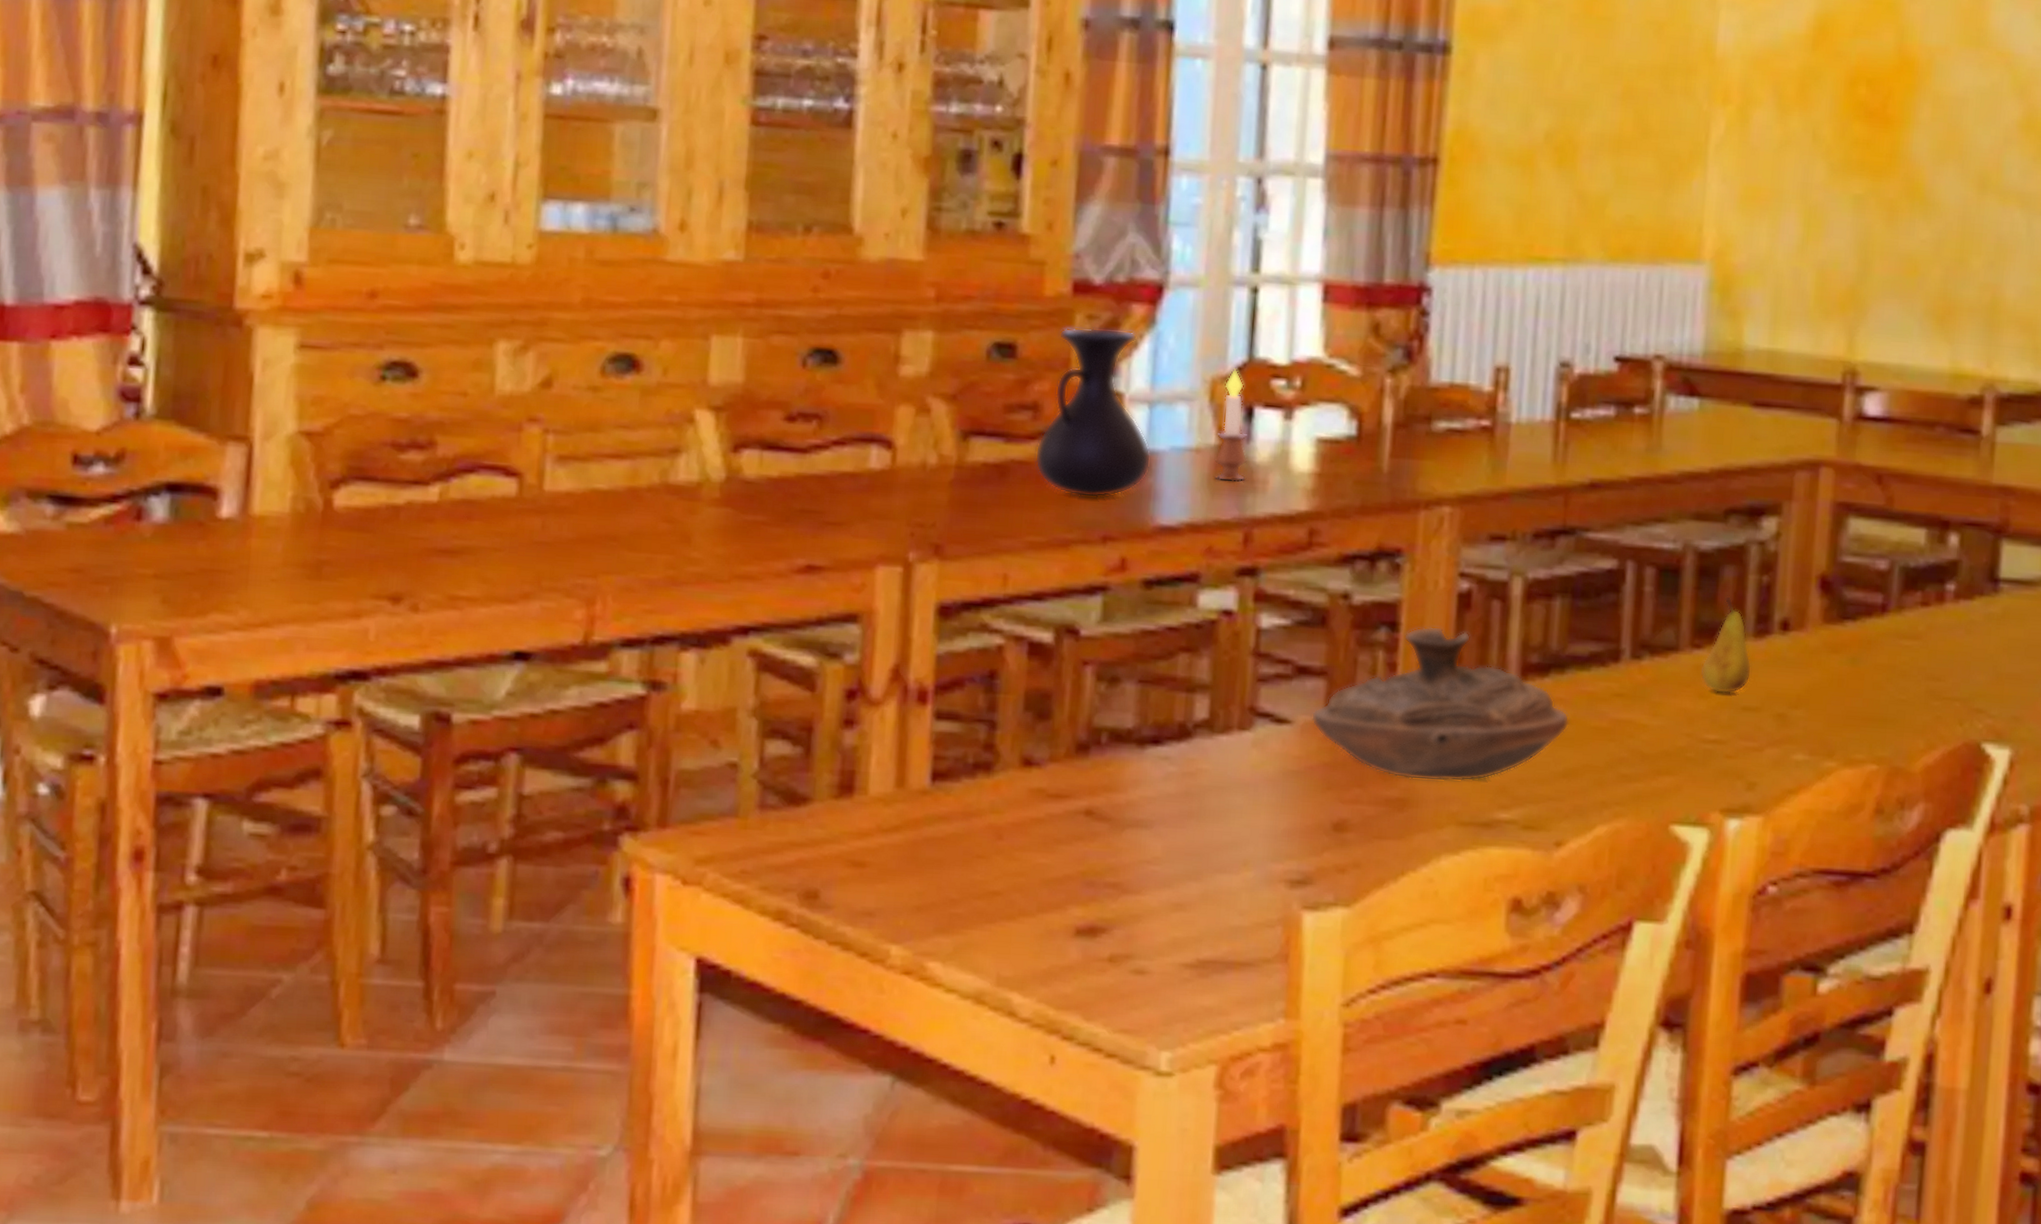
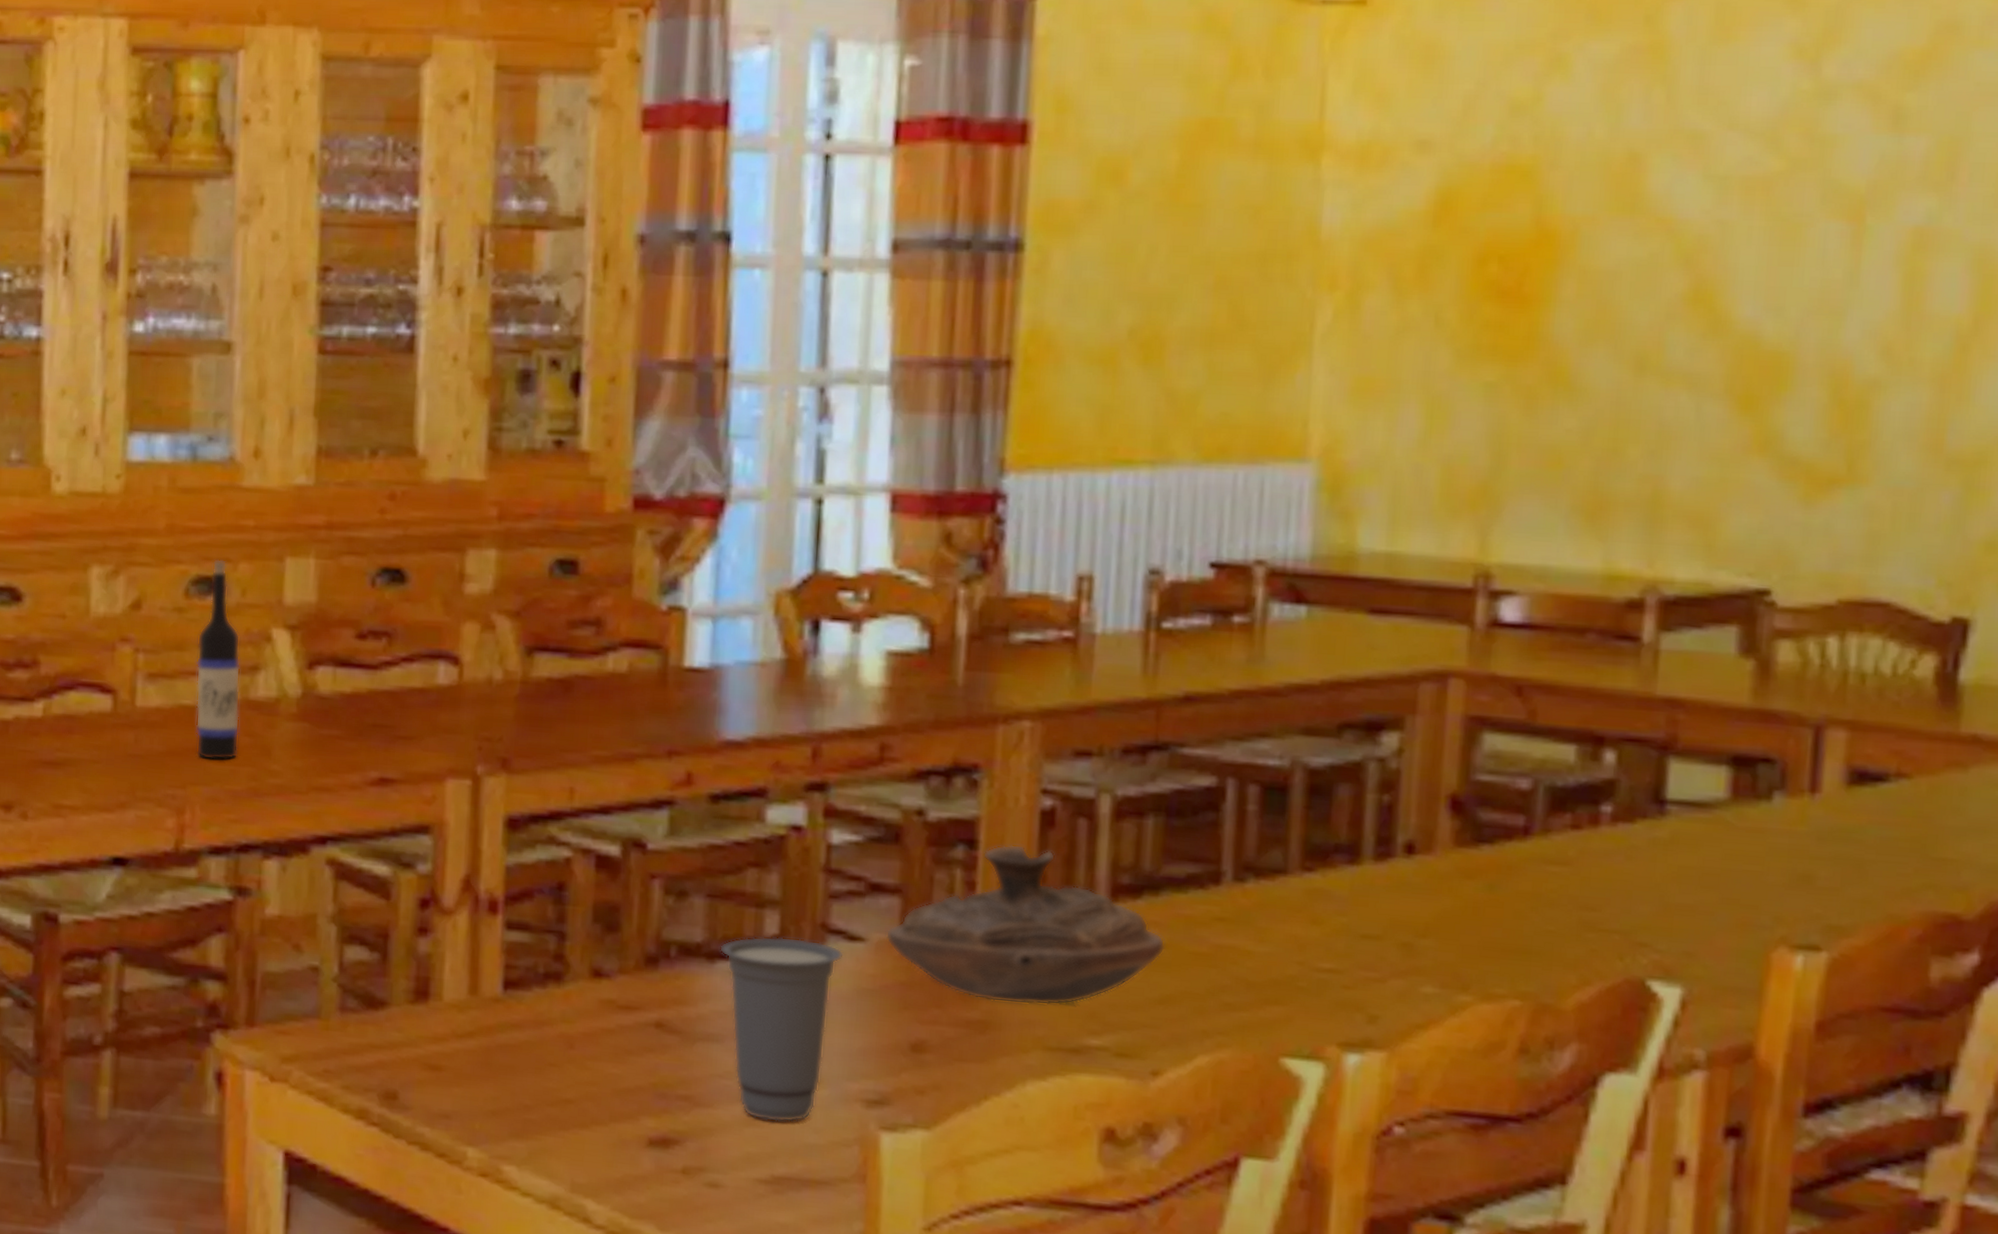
wine bottle: none [609,336,661,548] -> present [195,559,241,760]
vase: present [1034,327,1151,498] -> none [598,542,716,713]
cup: none [1150,721,1271,906] -> present [720,936,844,1123]
candle: present [1214,368,1247,482] -> none [780,581,814,696]
fruit: present [1700,597,1752,694] -> none [1313,818,1372,921]

